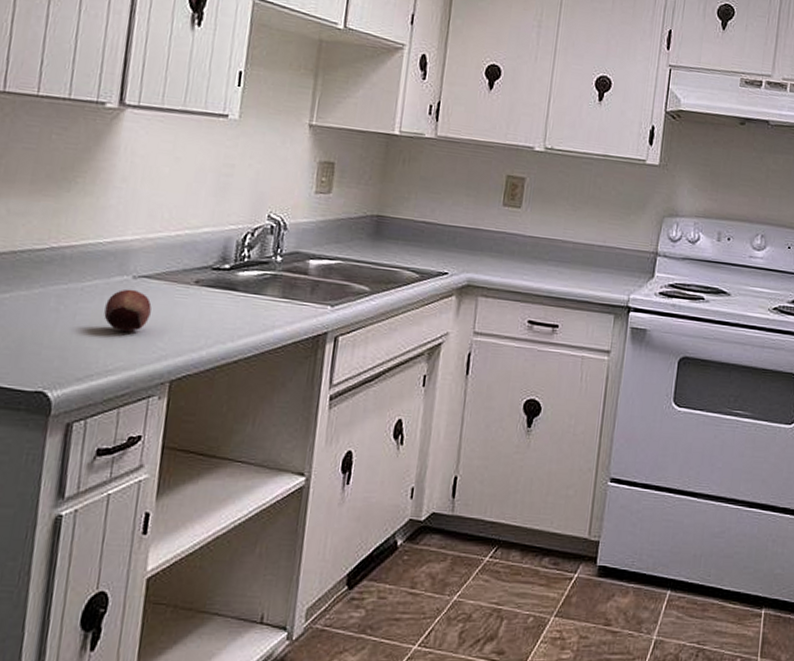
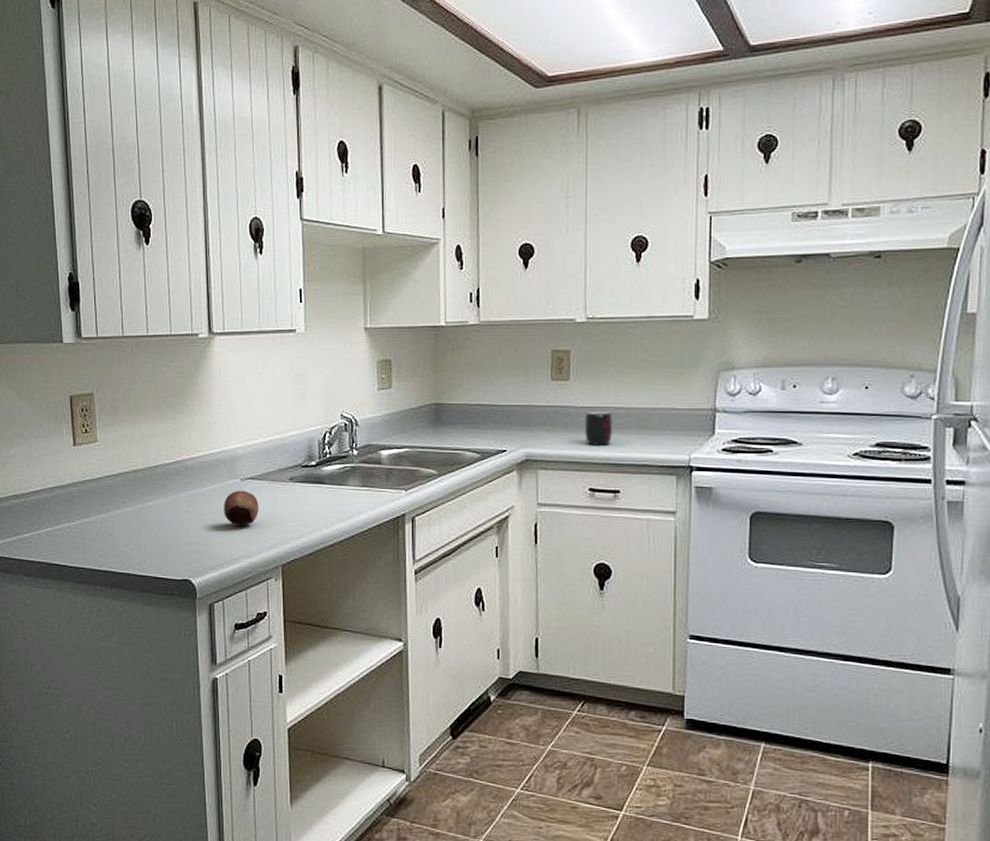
mug: none [530,242,560,278] -> present [584,412,612,445]

